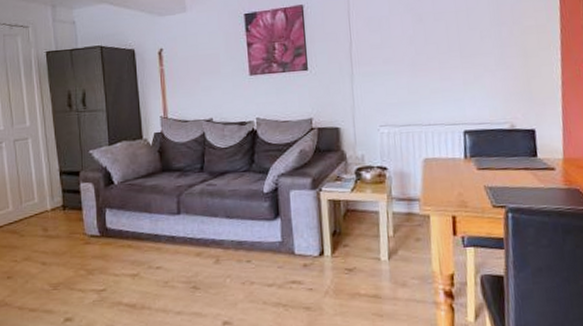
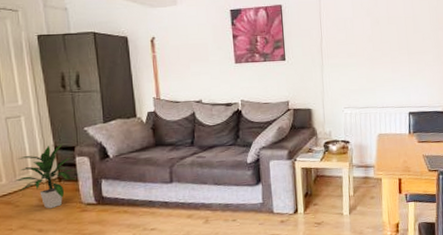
indoor plant: none [19,168,82,240] -> present [13,144,78,209]

